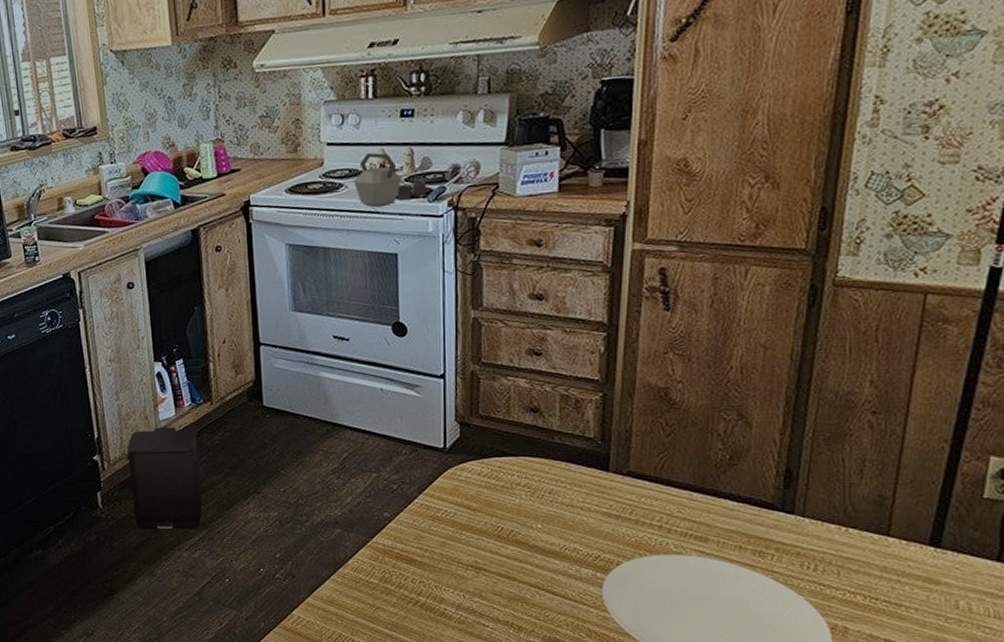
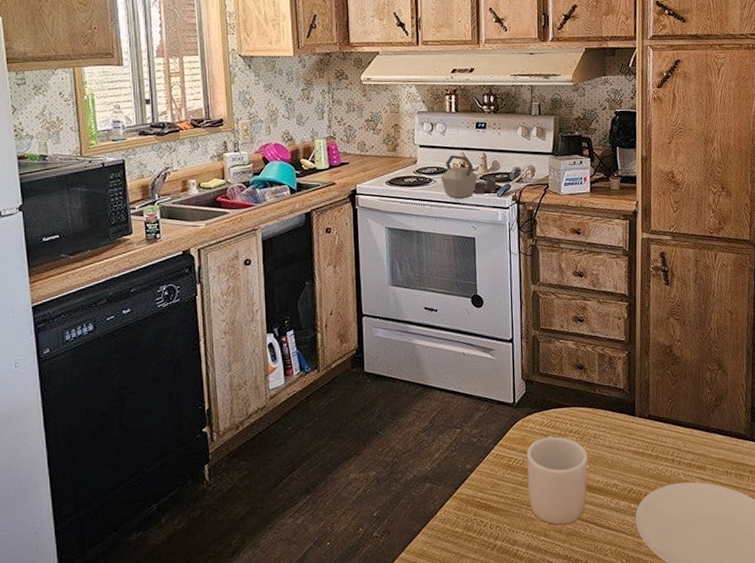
pedal bin: present [127,427,203,530] -> none [237,395,307,499]
mug: none [459,487,540,588] -> present [526,435,588,526]

